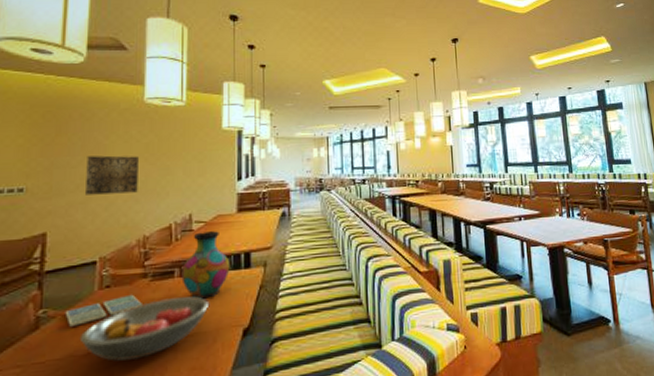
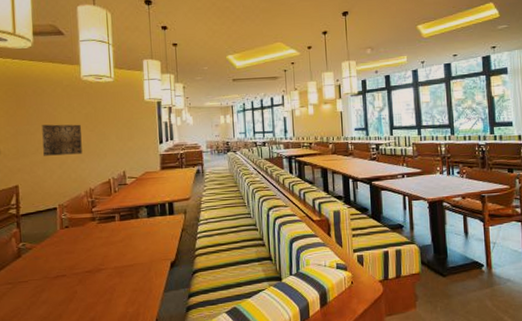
drink coaster: present [65,294,142,327] -> none [38,233,93,256]
fruit bowl: present [79,296,210,361] -> none [50,236,144,282]
vase: present [181,231,230,299] -> none [120,185,158,238]

